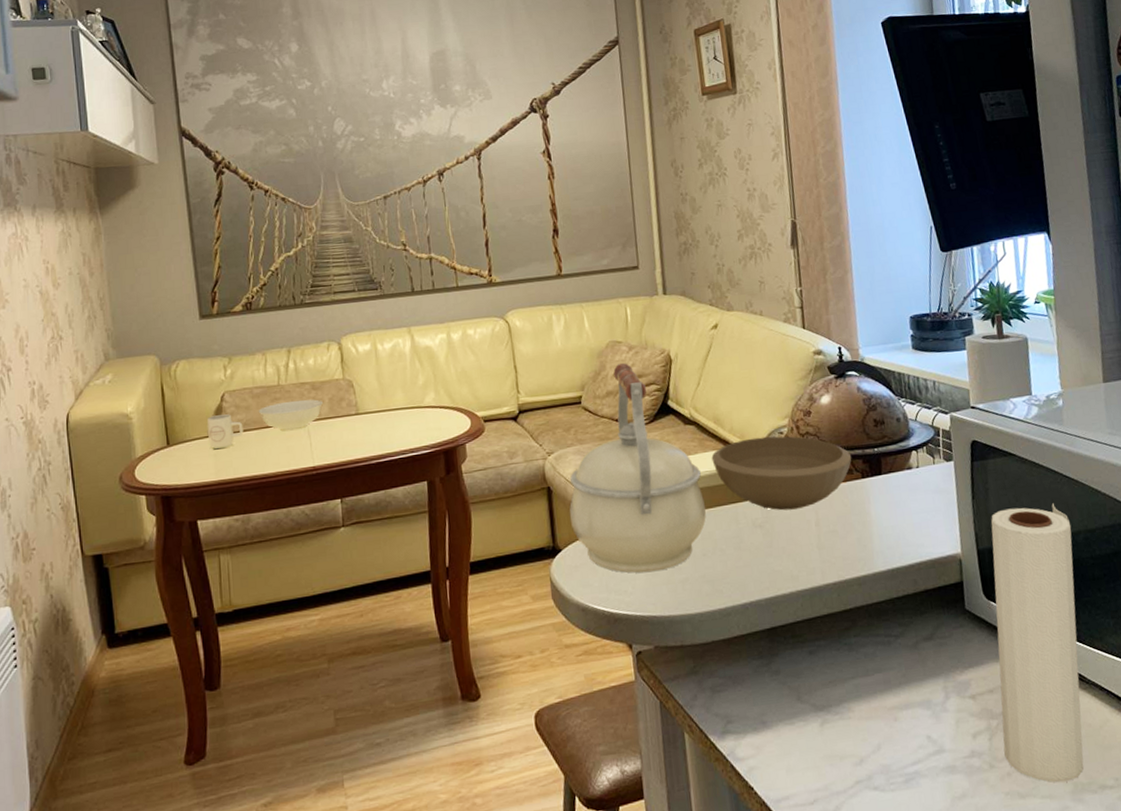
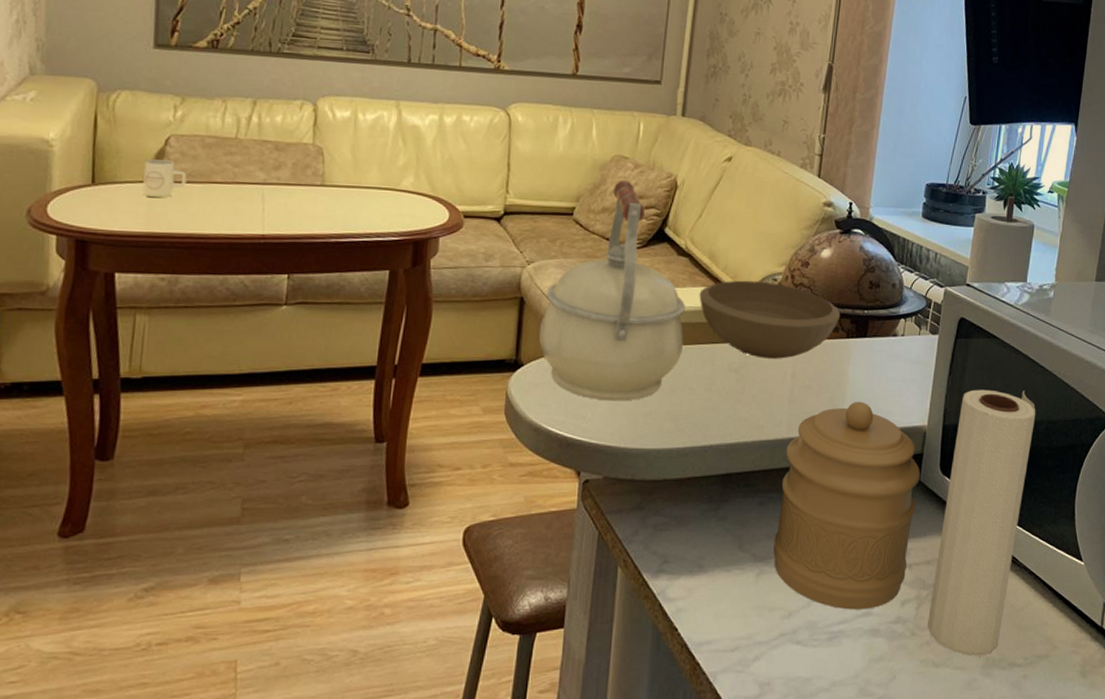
bowl: present [258,399,324,432] -> none [207,158,286,192]
jar: none [824,538,971,750] -> present [773,401,921,610]

